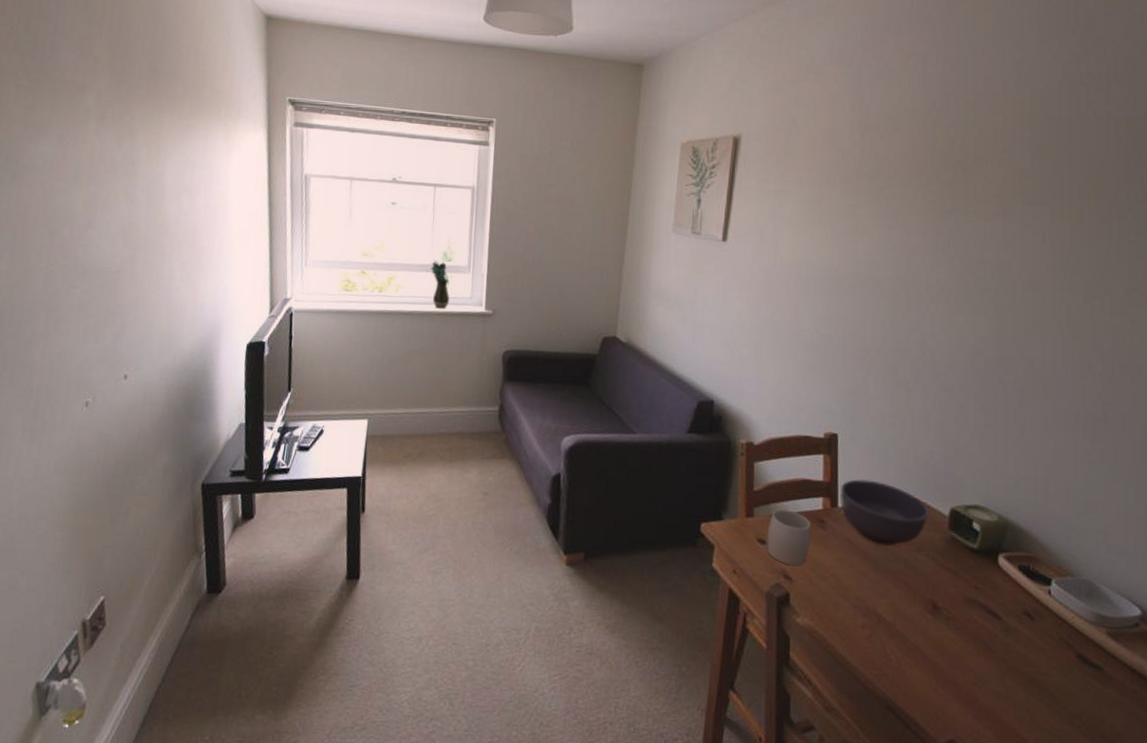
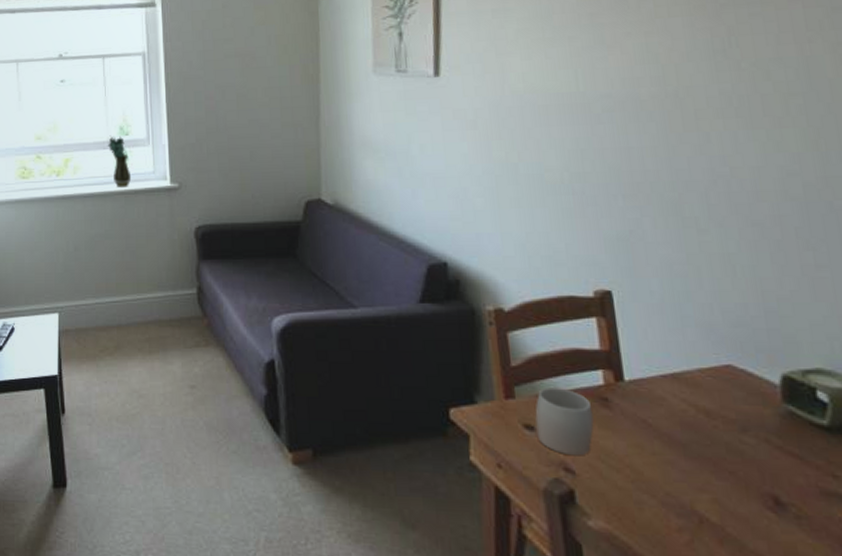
bowl: present [840,479,929,546] -> none [624,345,753,426]

